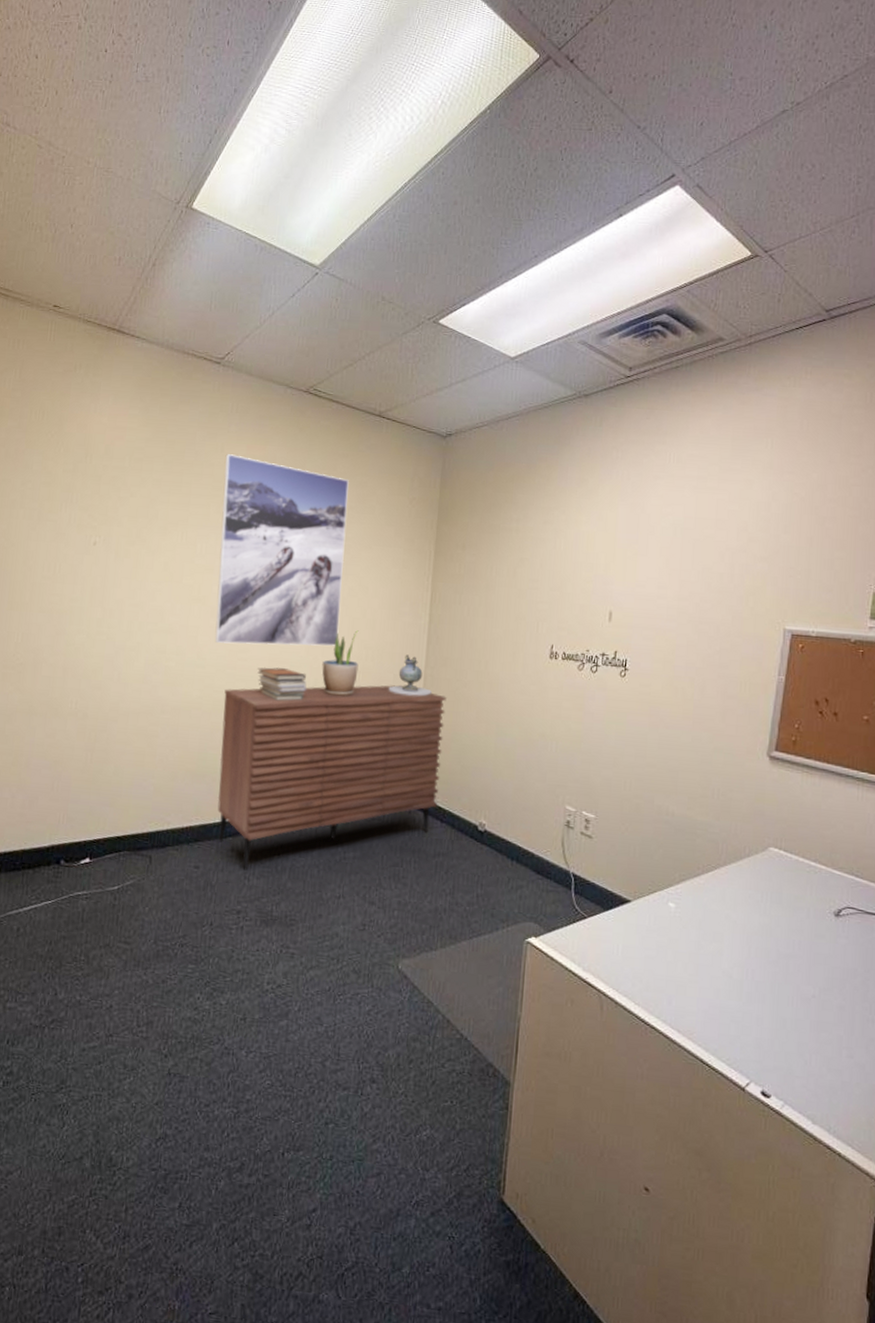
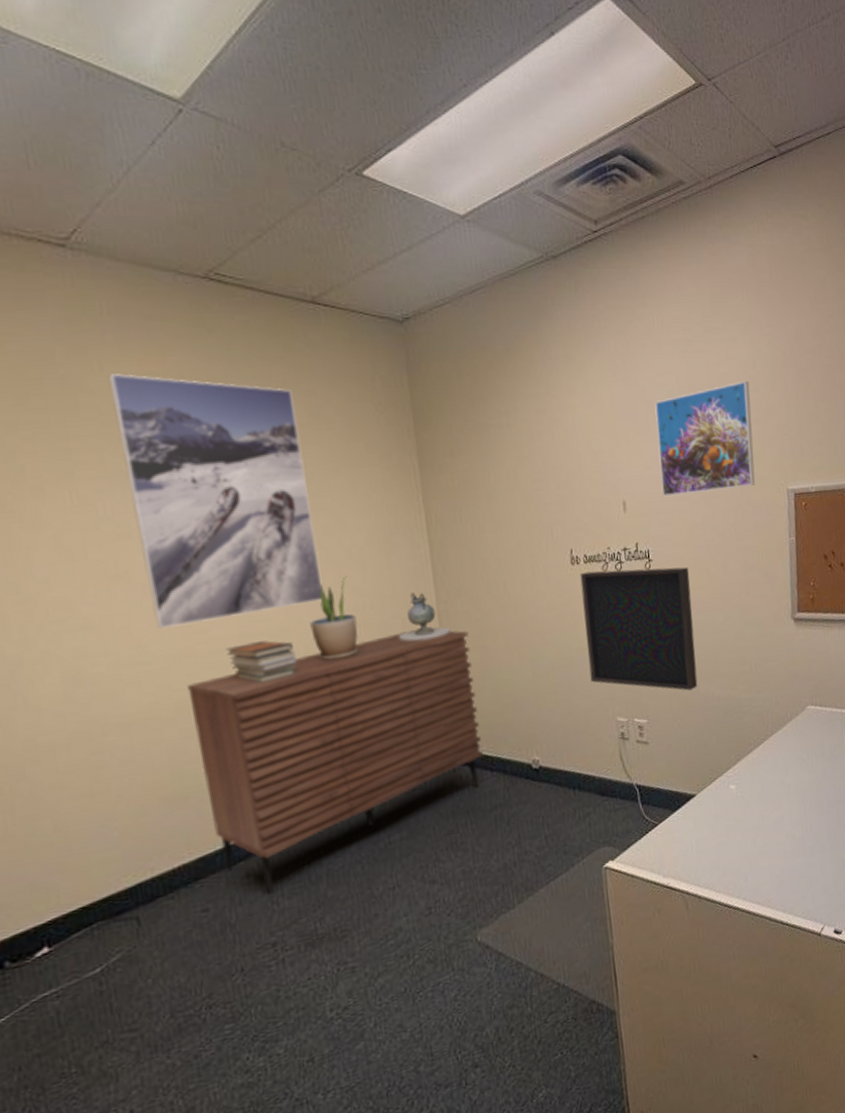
display panel: none [547,667,664,799] -> present [579,566,698,691]
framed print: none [649,520,760,619] -> present [654,380,756,497]

